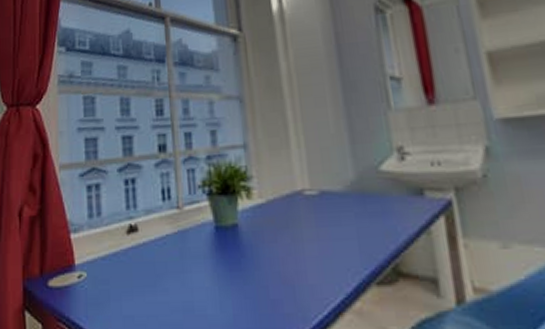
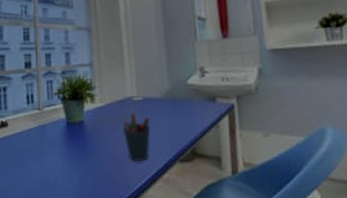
pen holder: none [288,213,332,282] -> present [121,113,151,161]

